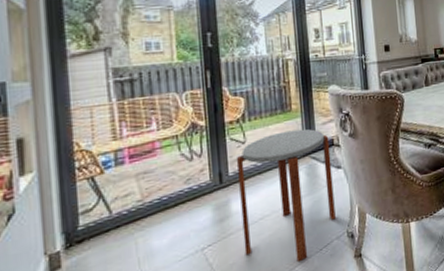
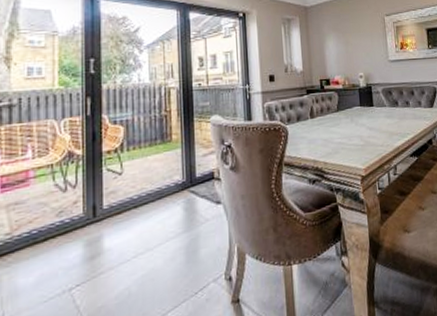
side table: present [237,129,336,261] -> none [113,160,213,306]

